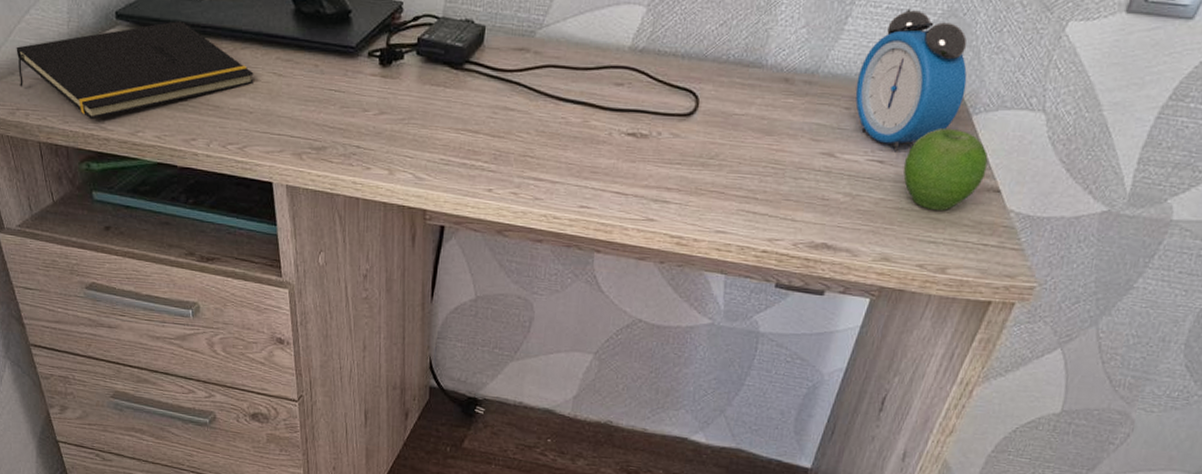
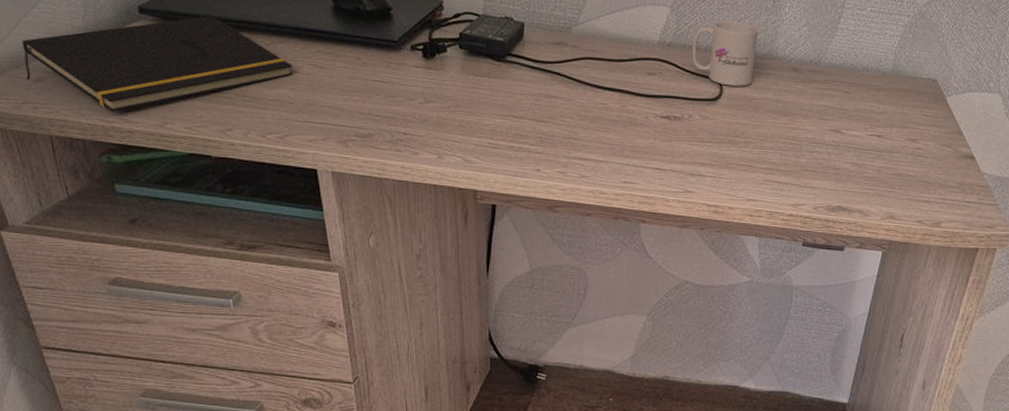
mug: none [666,22,747,100] -> present [692,21,759,86]
alarm clock: present [855,8,968,151] -> none [852,11,939,127]
fruit: present [903,129,988,210] -> none [897,108,962,175]

